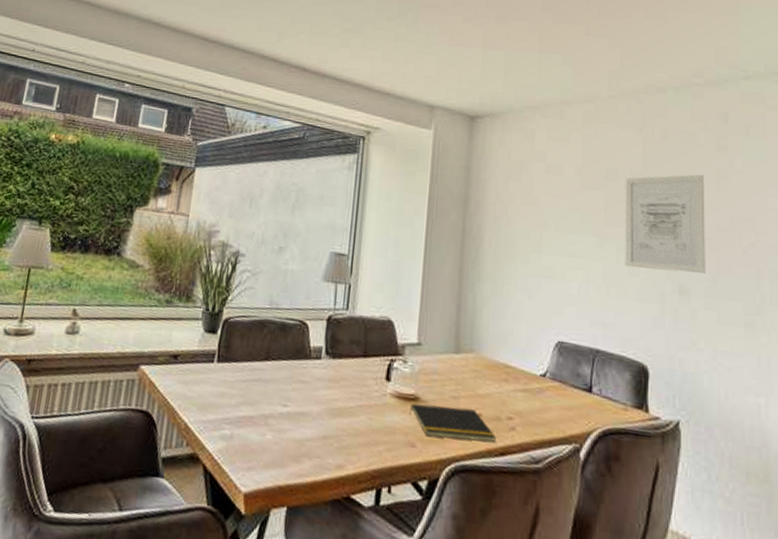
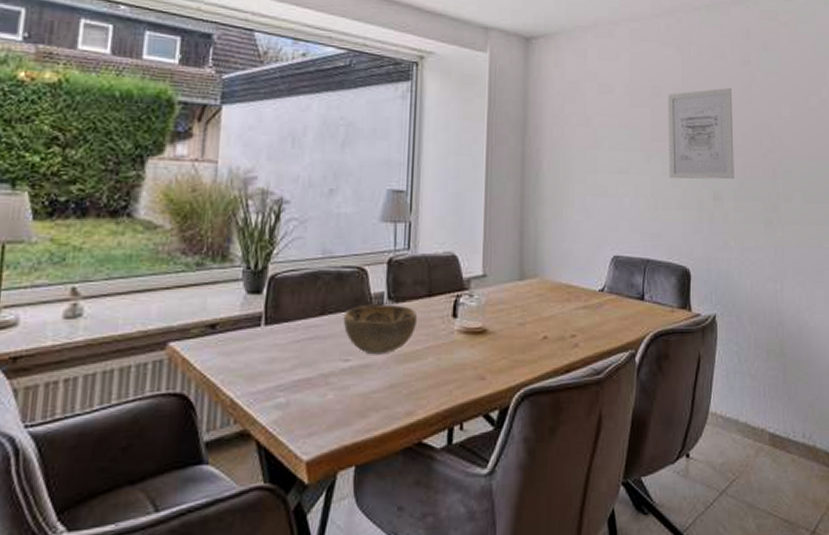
decorative bowl: none [284,356,353,406] -> present [343,304,418,355]
notepad: present [410,403,496,442] -> none [478,333,561,367]

